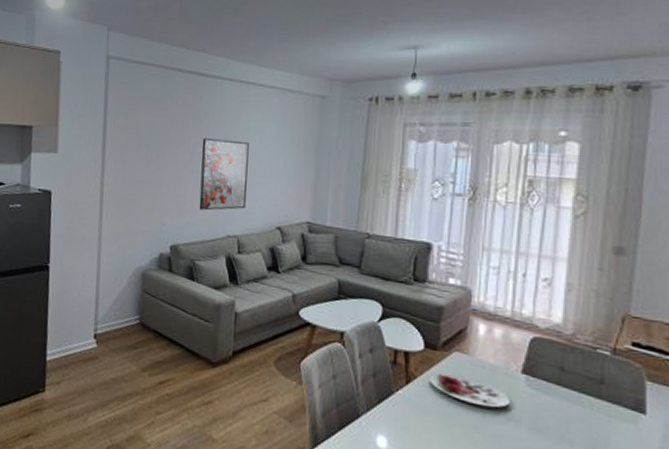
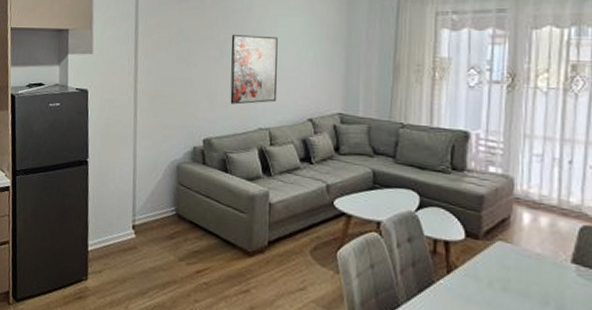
plate: present [429,373,511,408] -> none [472,263,561,298]

